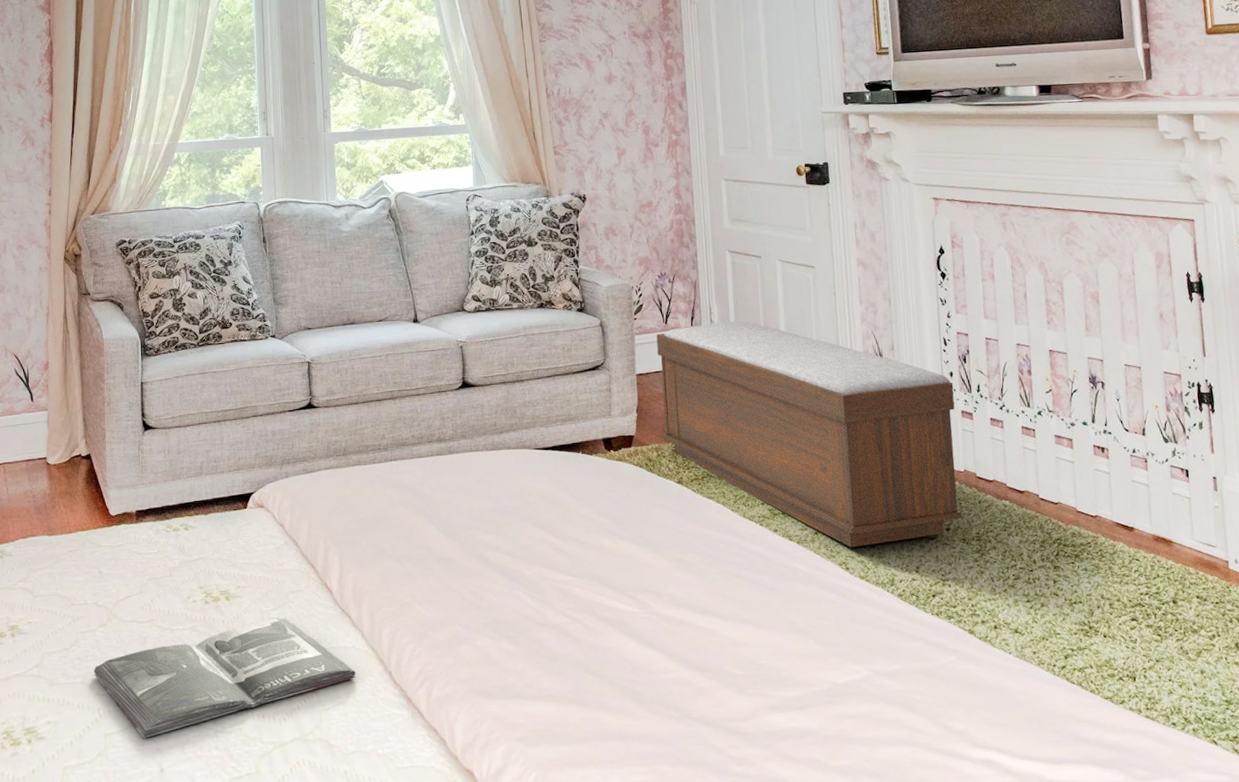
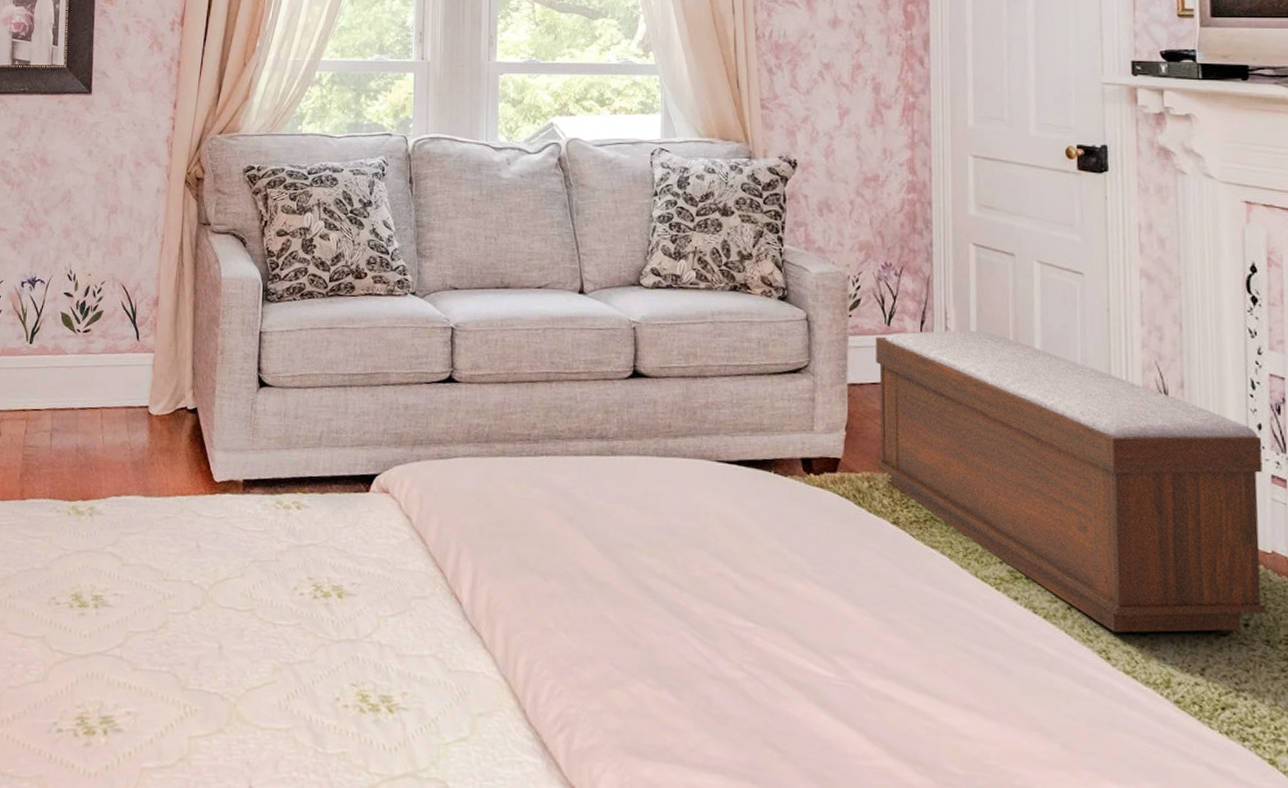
magazine: present [93,617,356,738] -> none [182,625,483,748]

